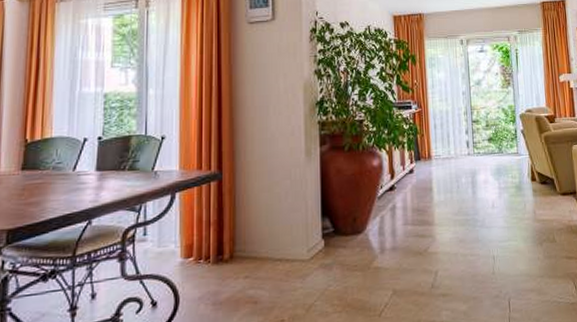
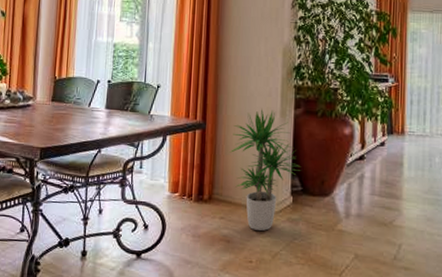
potted plant: none [251,149,331,284] -> present [229,108,301,231]

